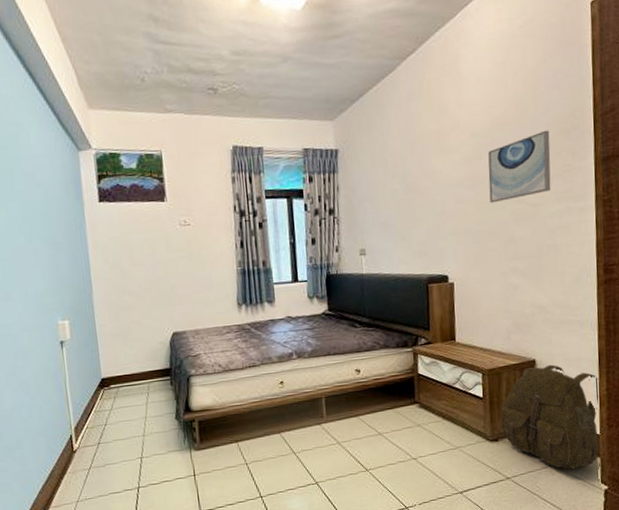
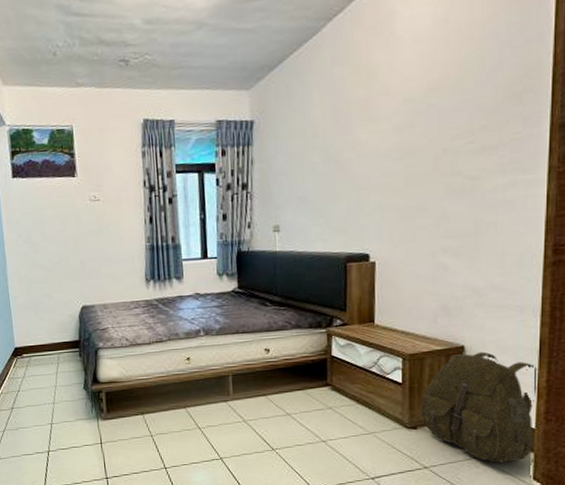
wall art: present [488,130,551,203] -> none [421,93,497,177]

